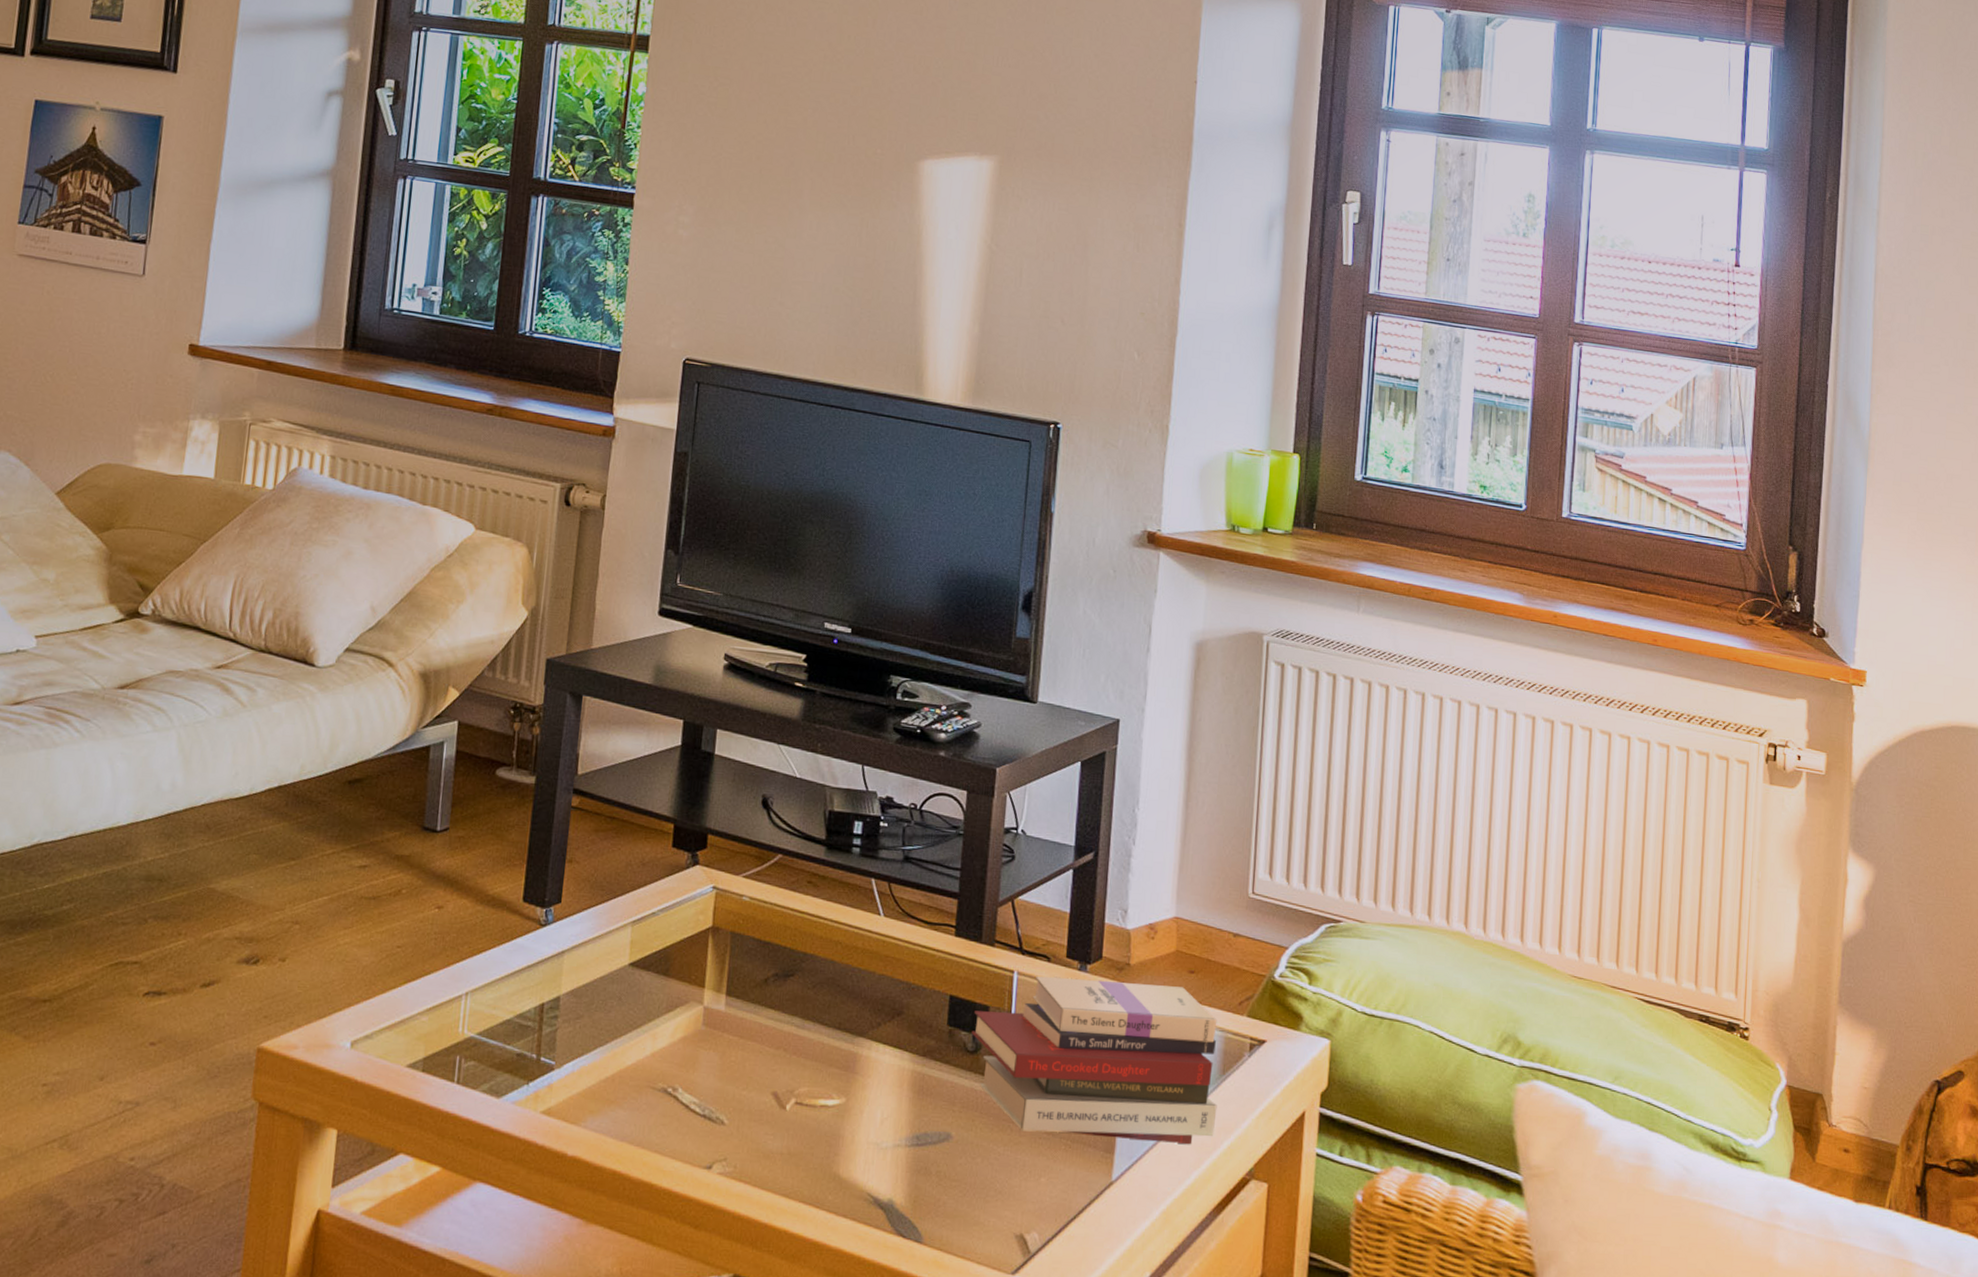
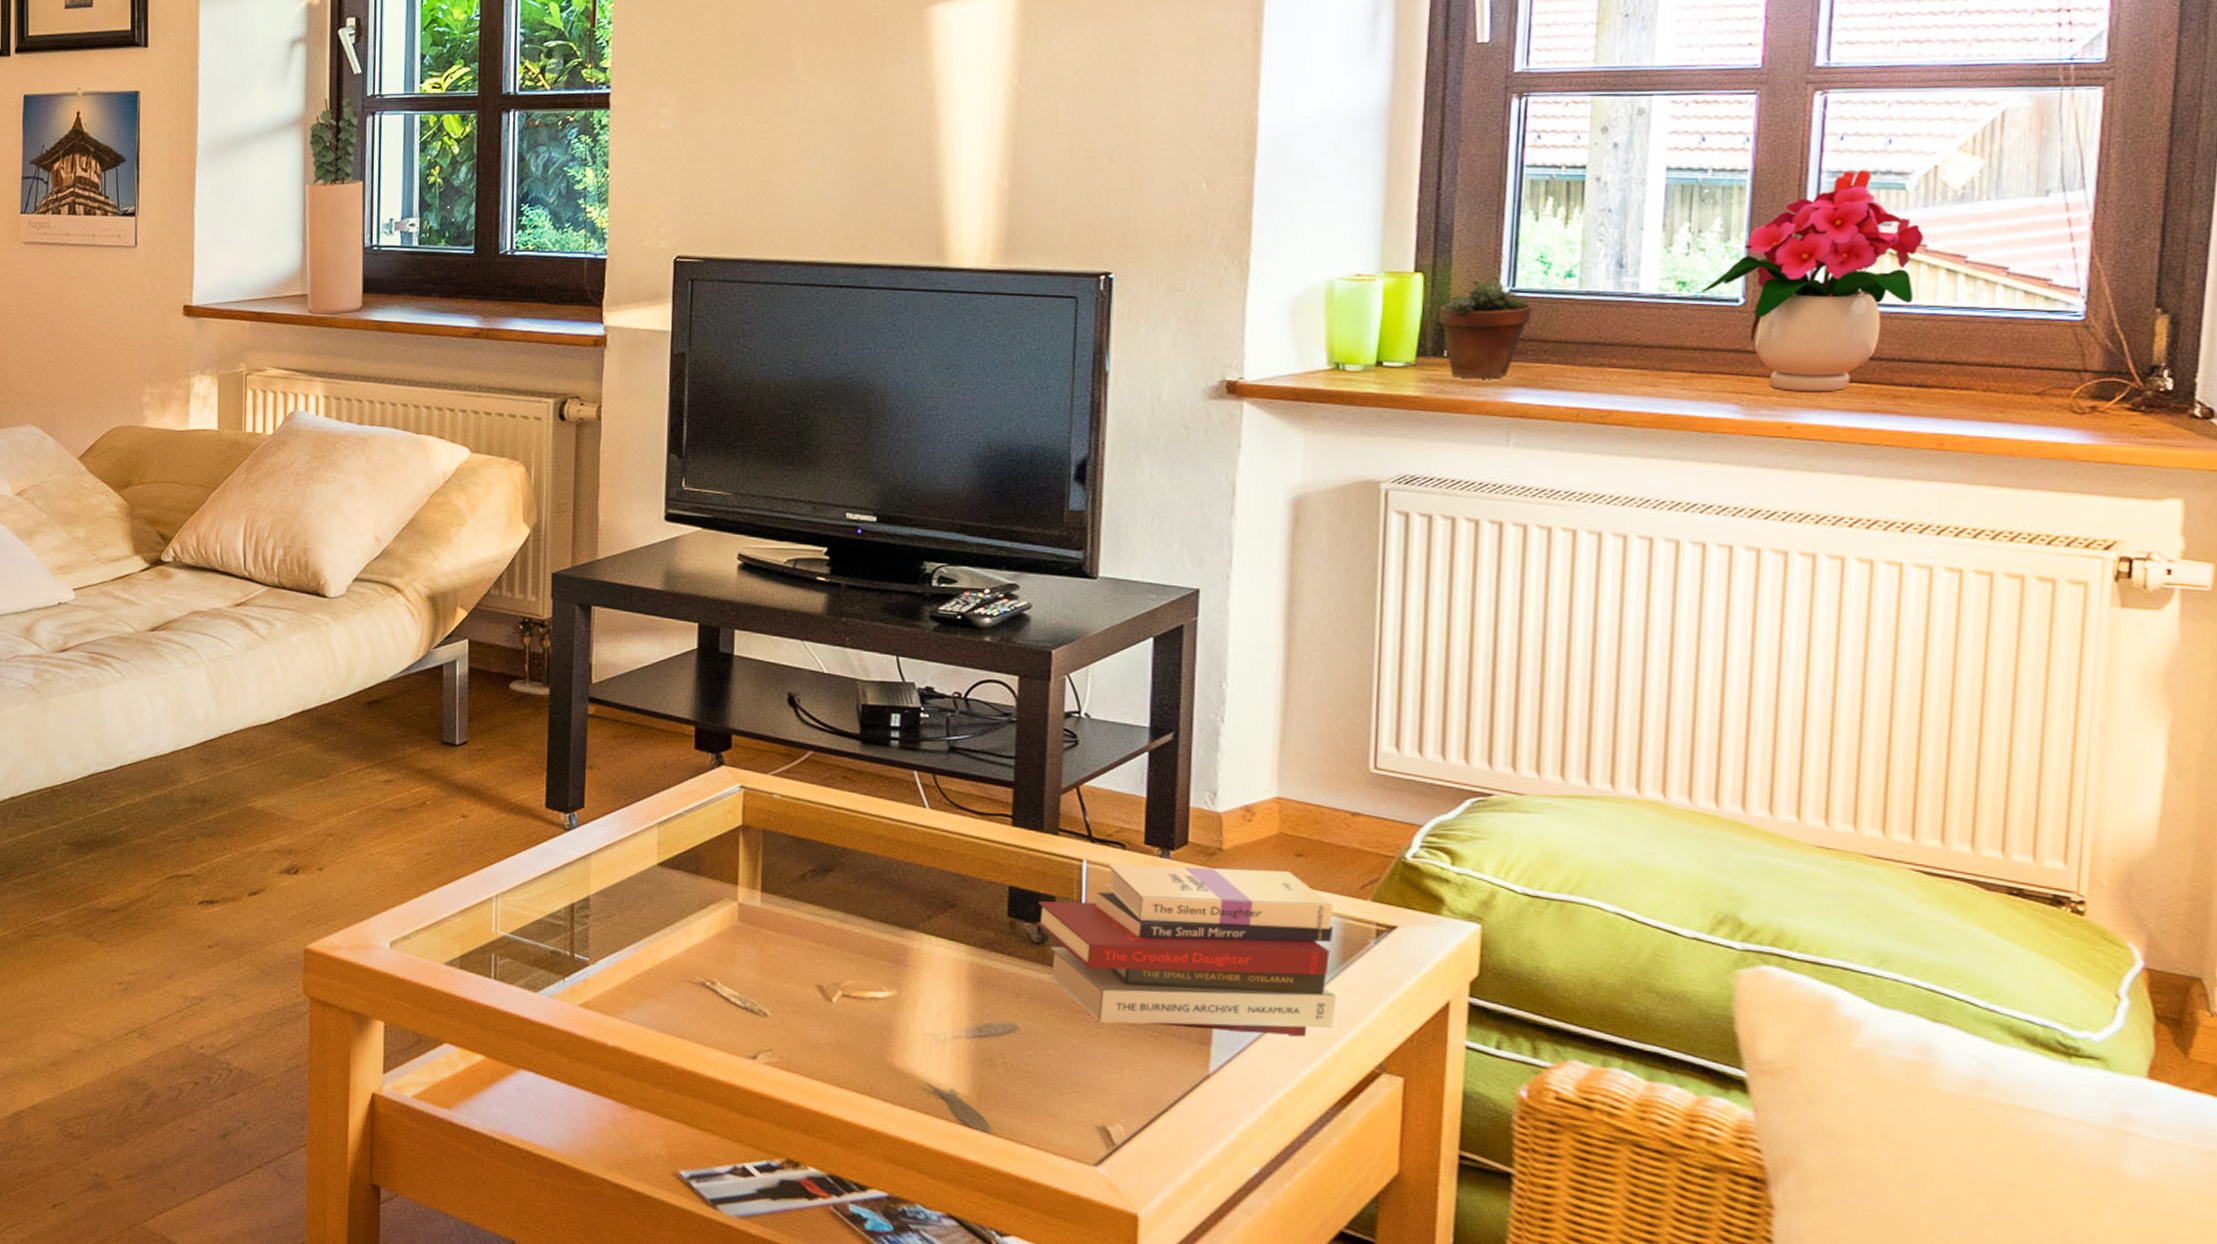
vase: none [320,146,391,374] -> present [305,86,364,315]
succulent plant: none [1310,440,1379,553] -> present [1439,248,1533,379]
potted flower: none [1496,409,1645,591] -> present [1700,170,1925,394]

